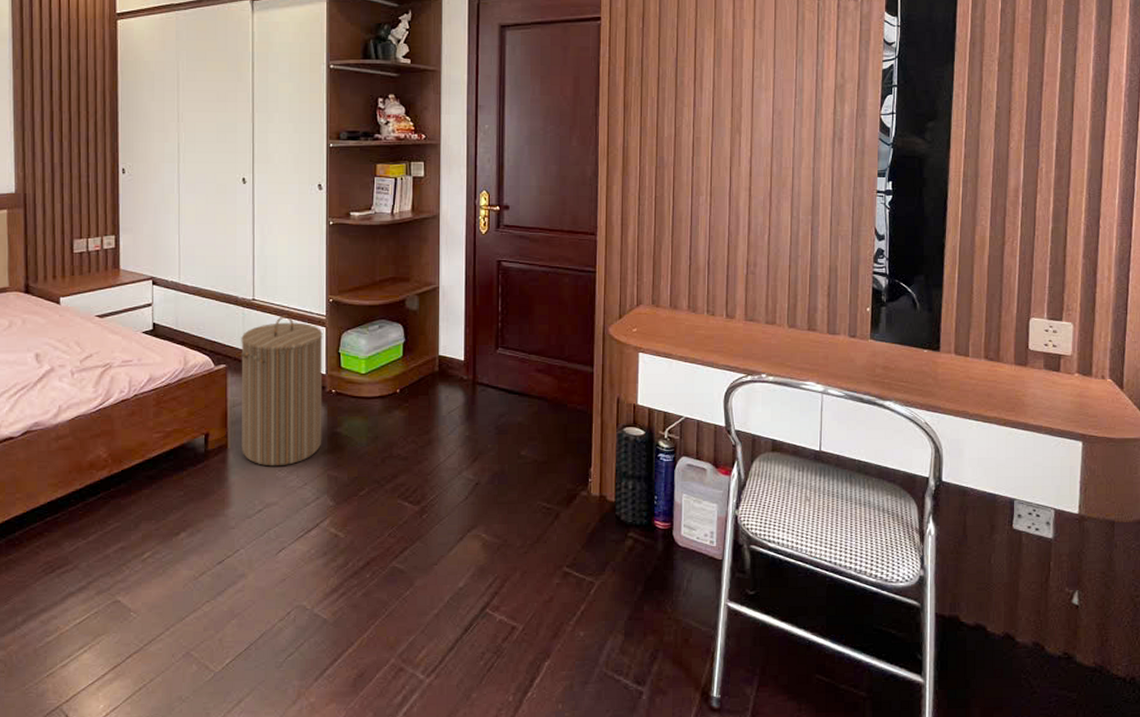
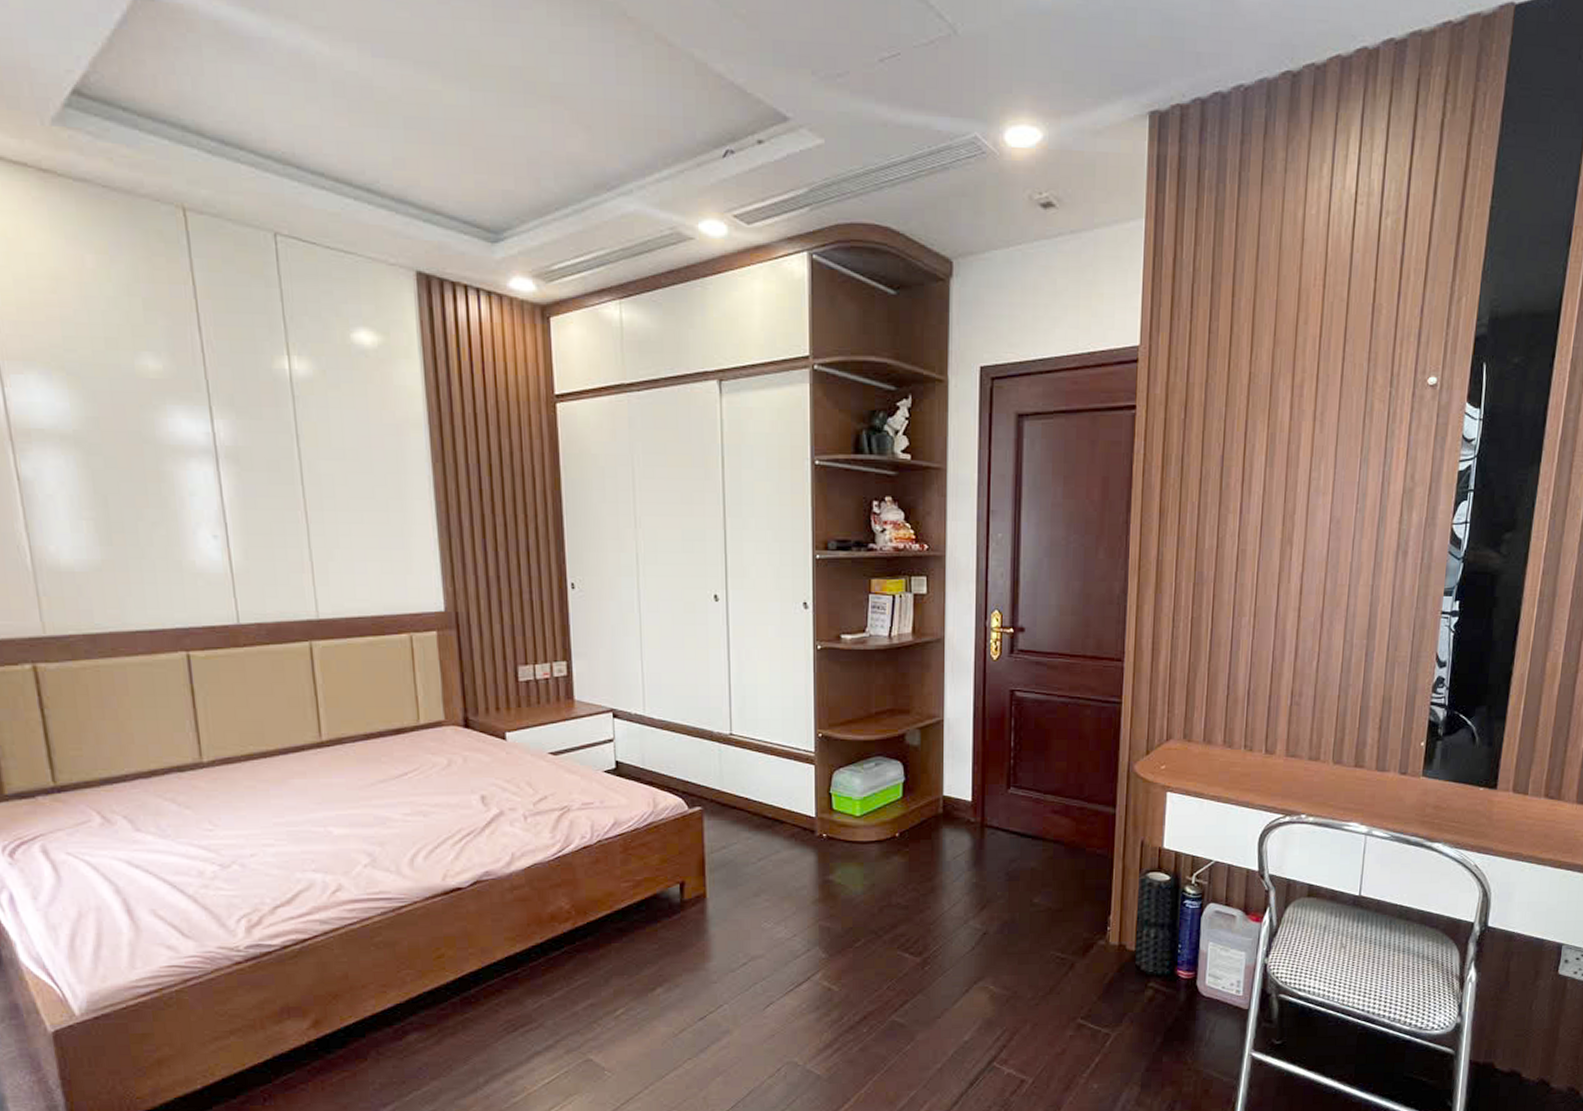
laundry hamper: present [241,315,323,467] -> none [718,751,813,917]

